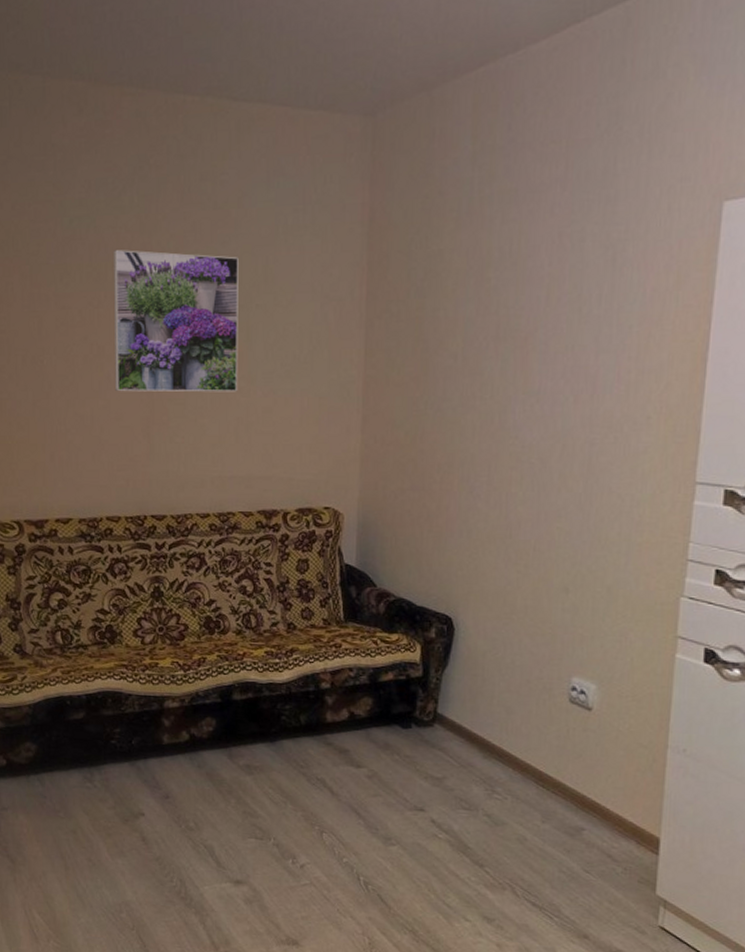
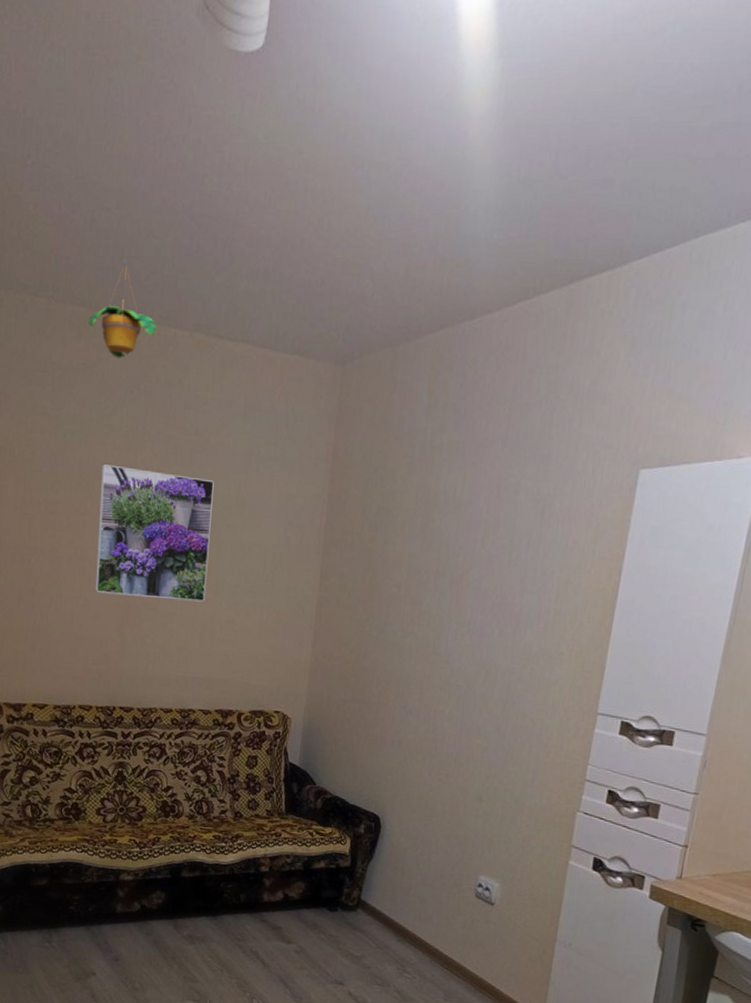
hanging planter: none [89,24,165,134] -> present [88,259,158,359]

